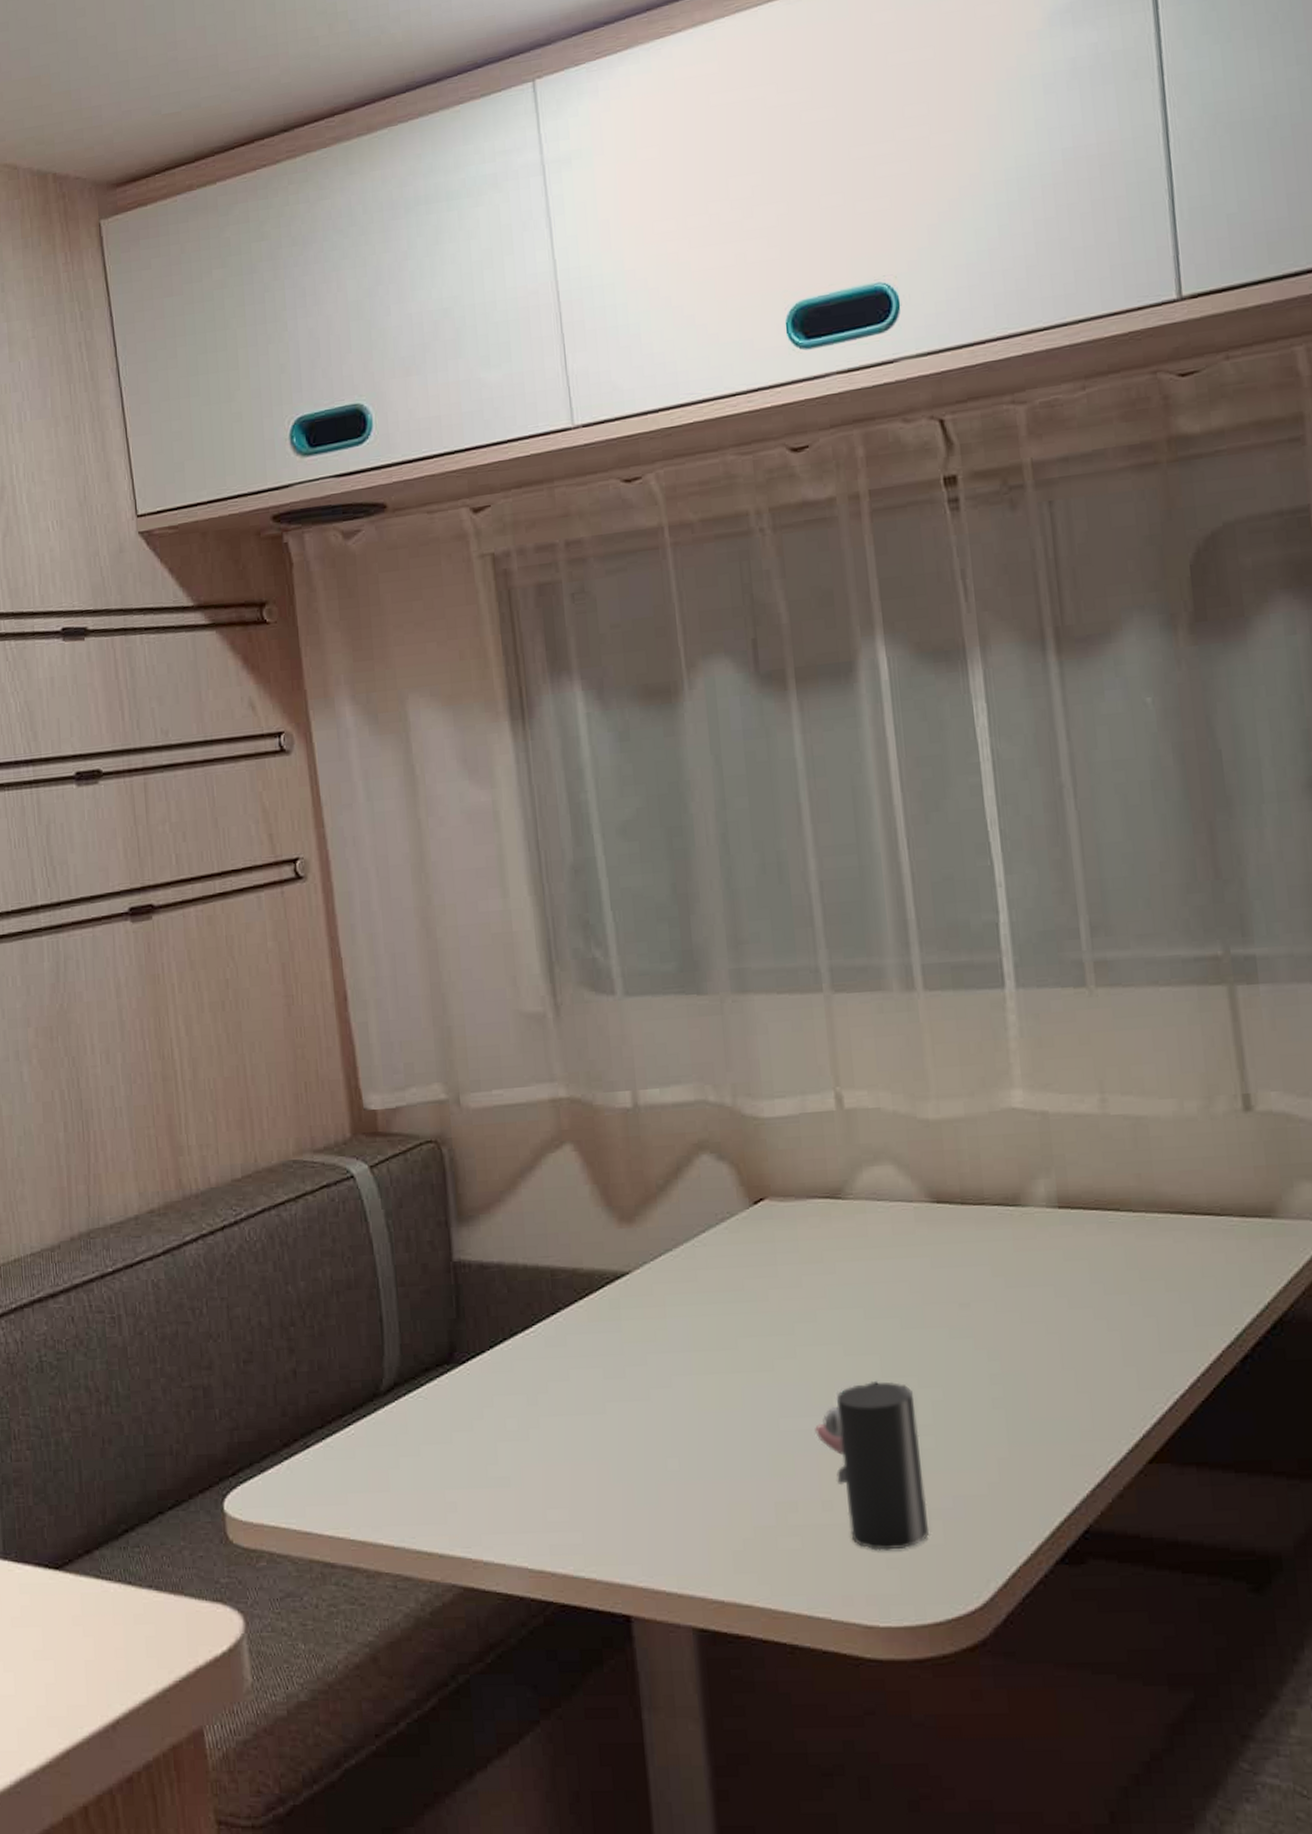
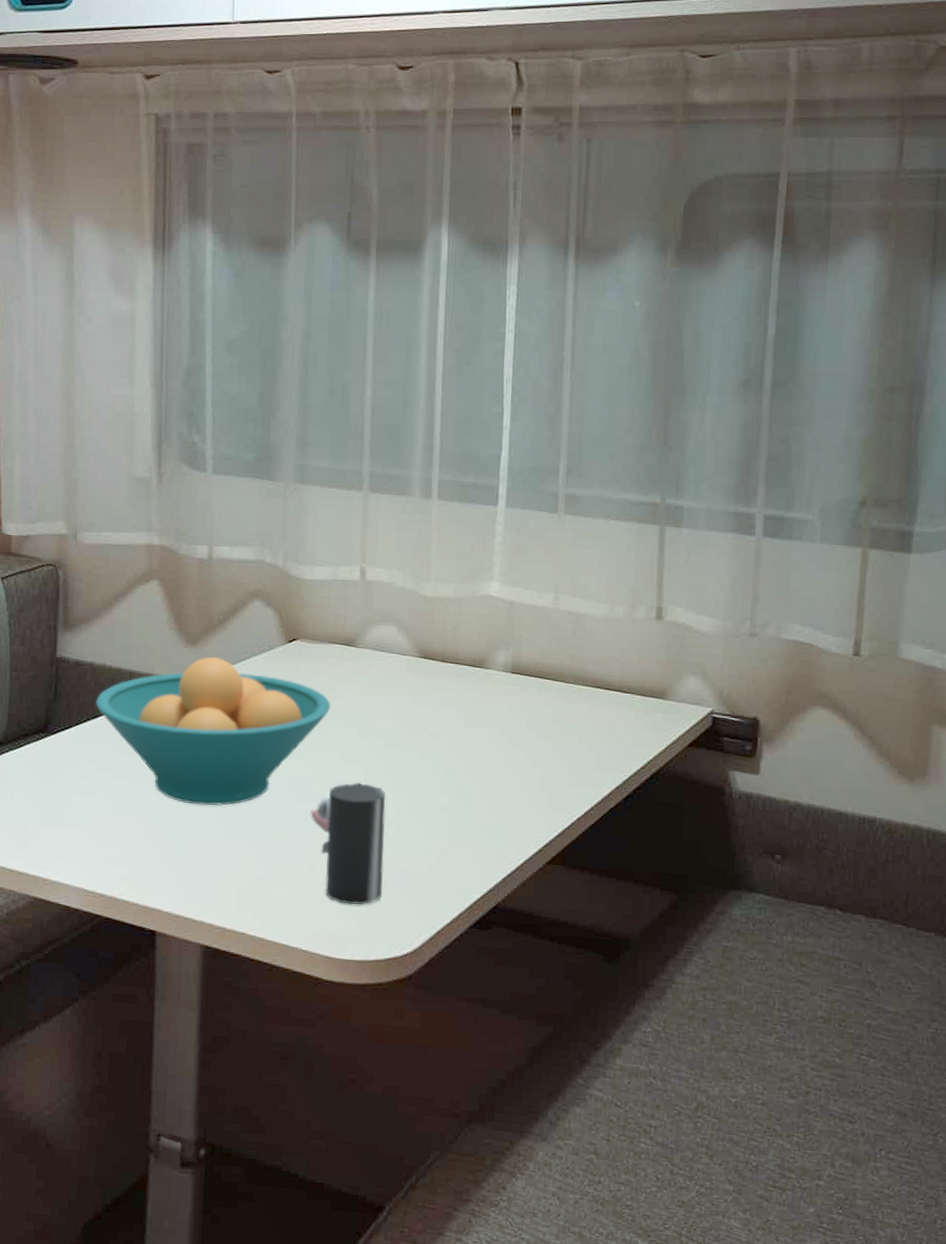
fruit bowl: none [511,1235,823,1437] -> present [95,656,331,806]

